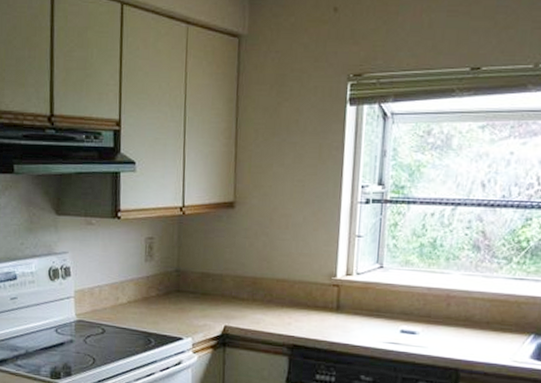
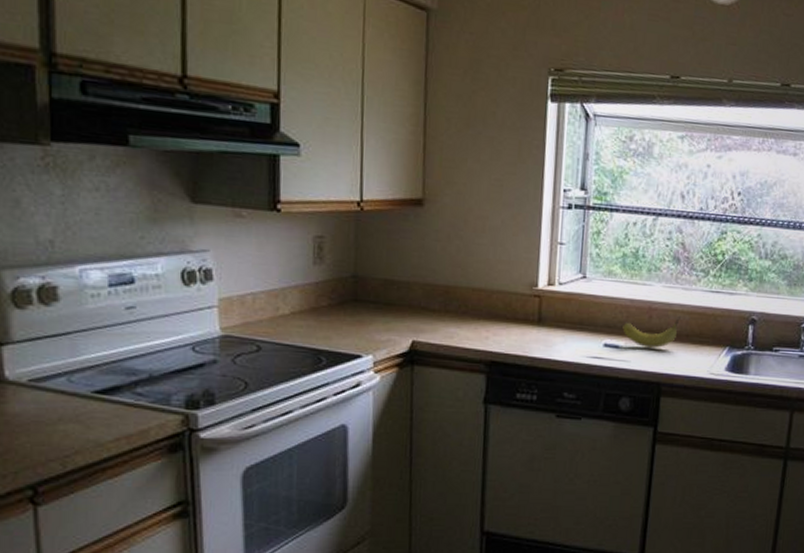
fruit: none [419,301,481,336] -> present [622,314,681,349]

